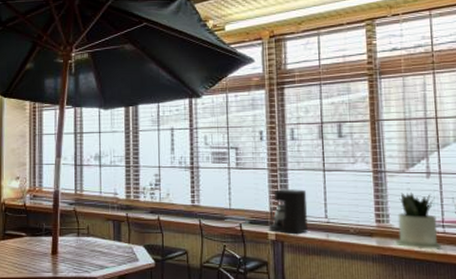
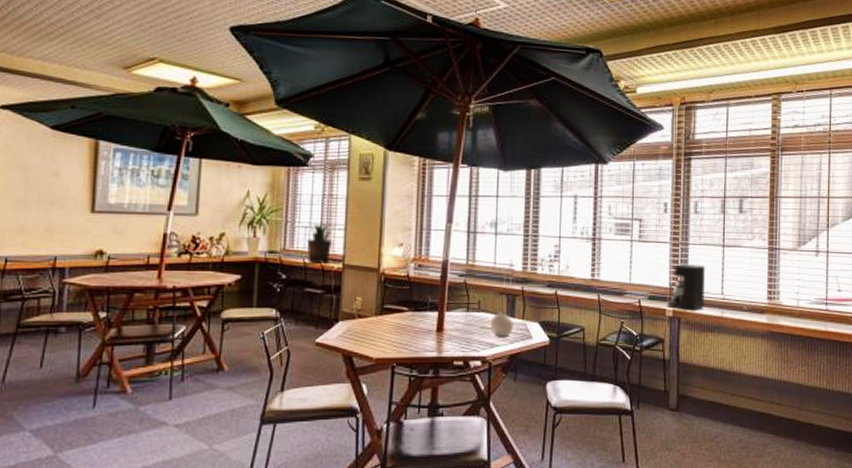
sugar bowl: none [99,235,120,260] -> present [490,310,513,337]
planter: present [395,193,442,249] -> none [784,270,823,326]

